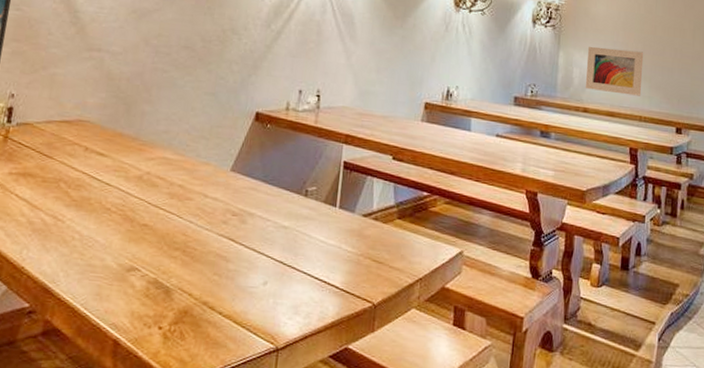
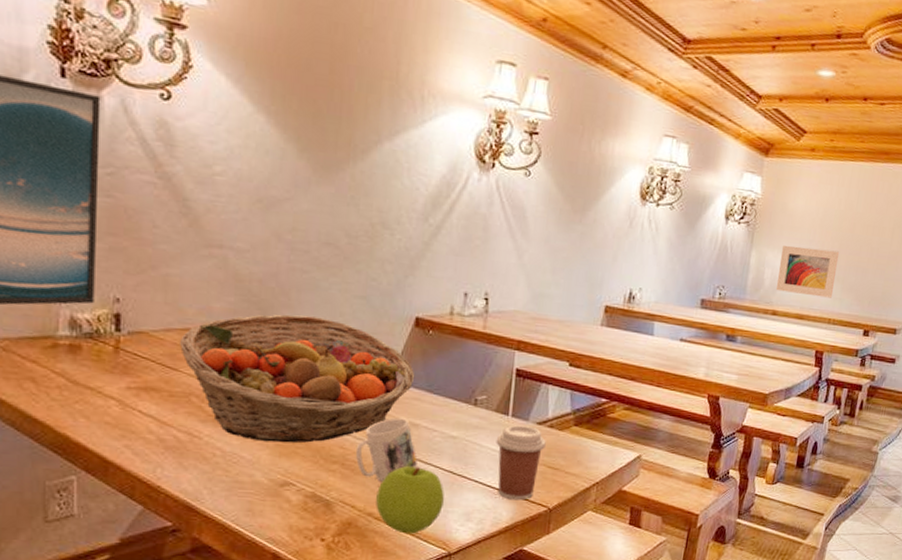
fruit basket: none [57,108,253,229] -> present [180,314,415,444]
mug: none [196,206,252,271] -> present [355,418,418,482]
apple: none [211,255,275,326] -> present [376,466,445,534]
coffee cup: none [324,216,371,295] -> present [496,425,546,500]

